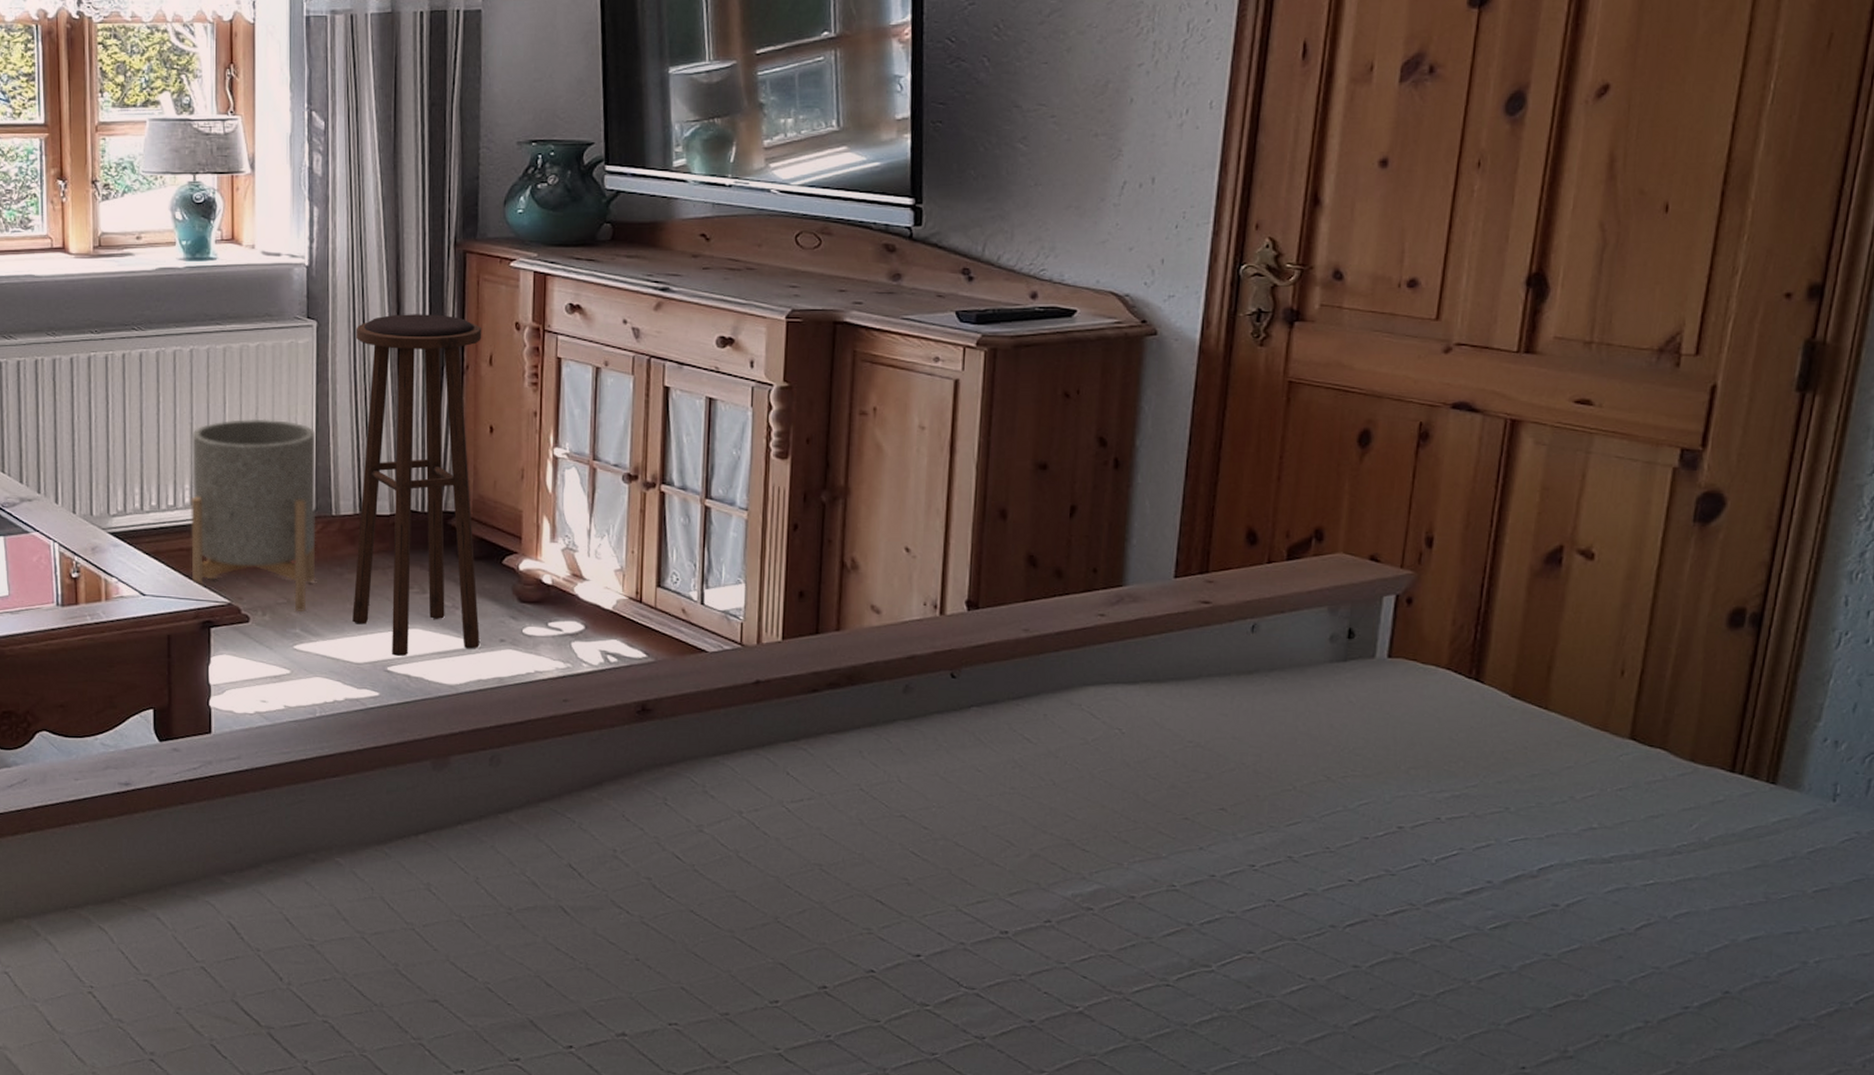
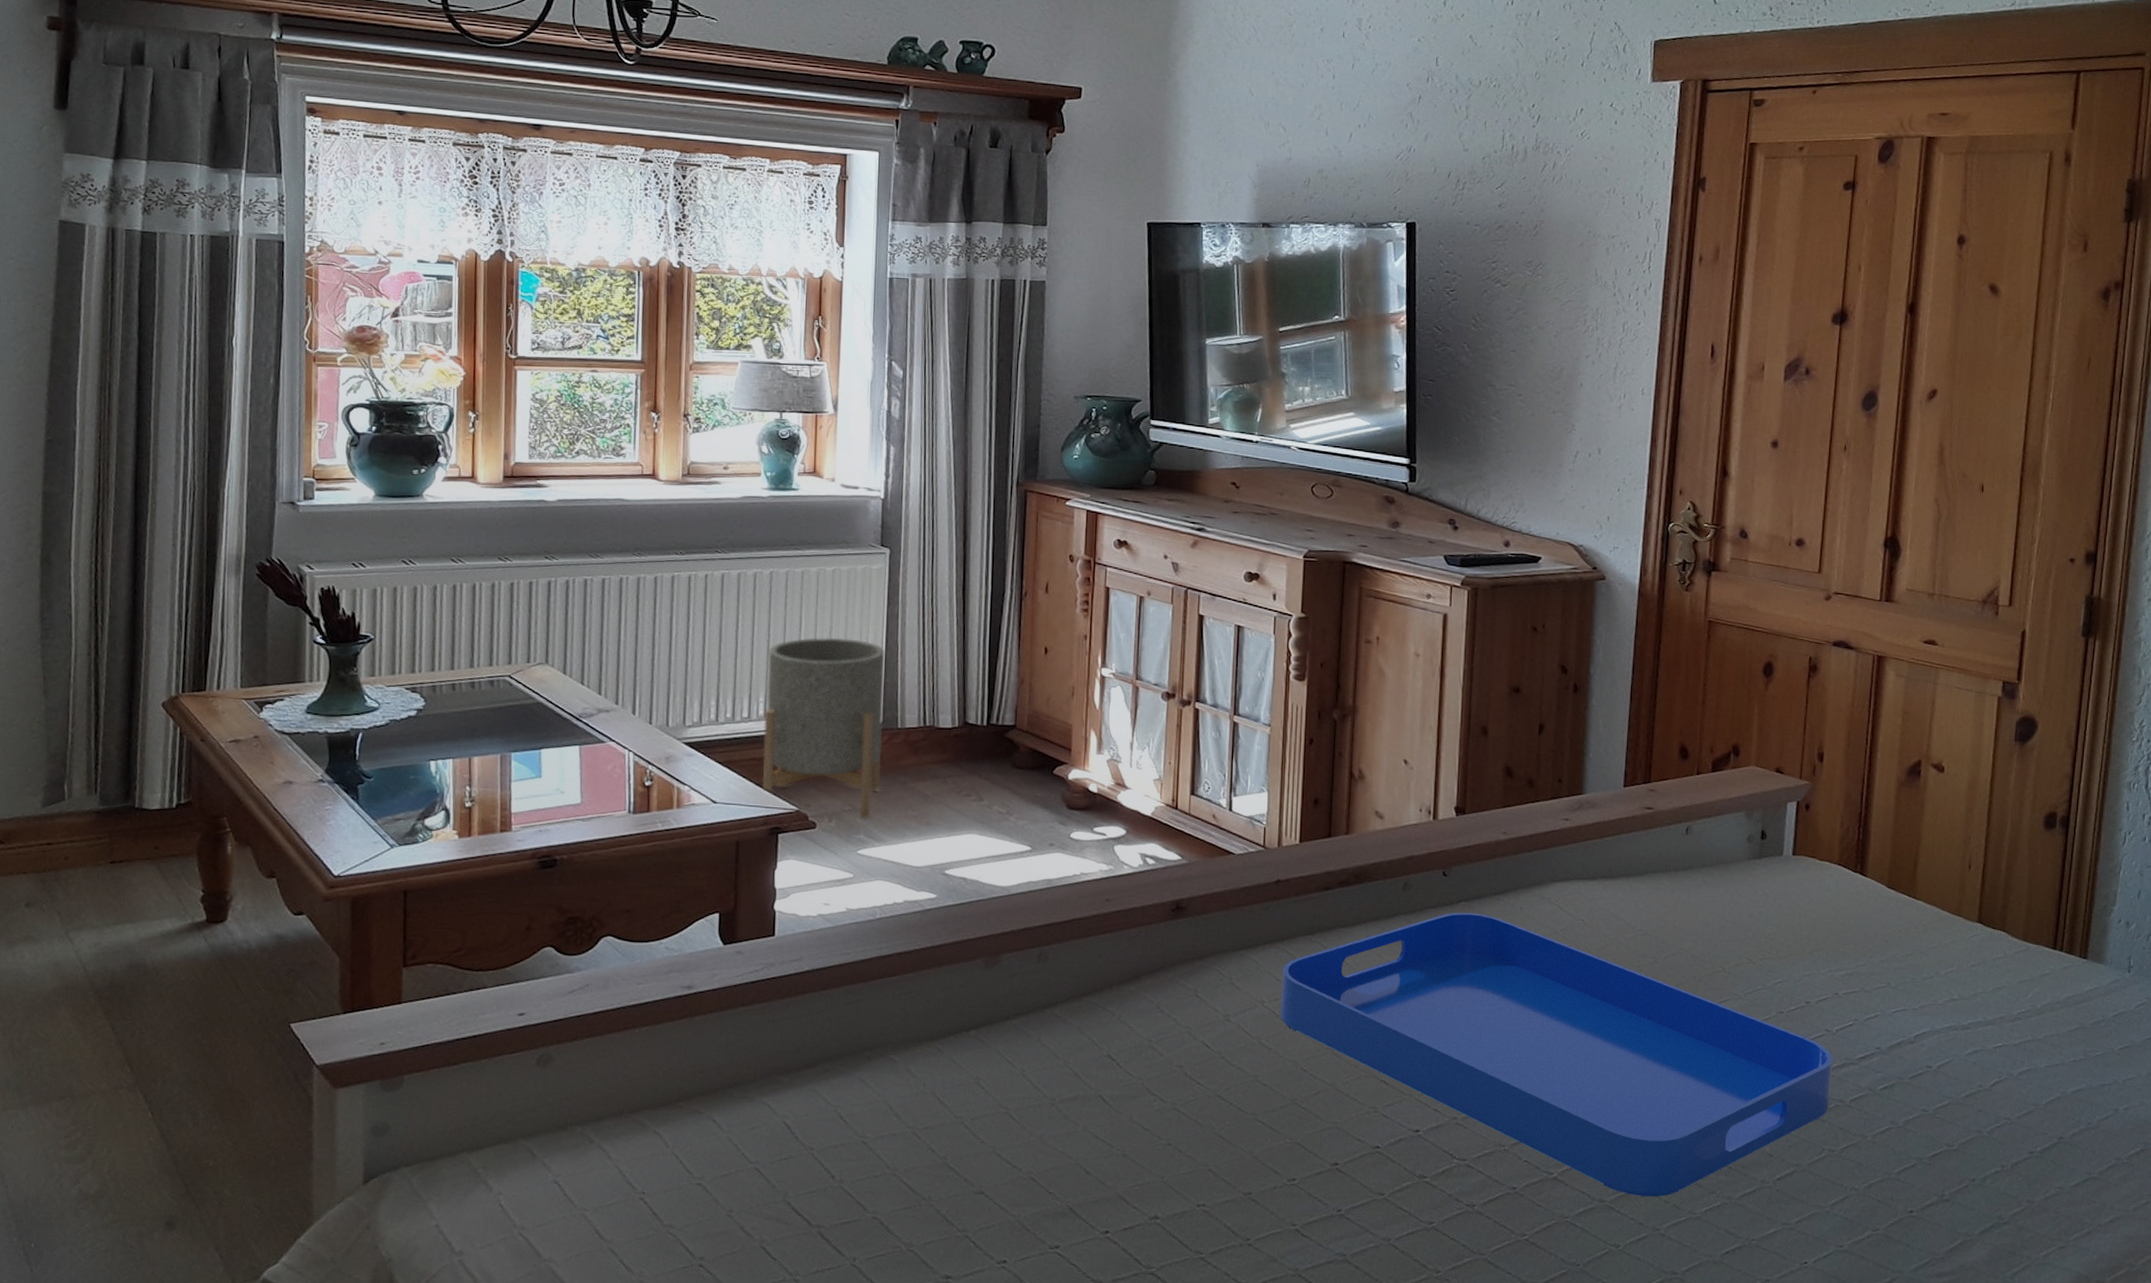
stool: present [352,314,482,656] -> none [914,544,1040,860]
serving tray: none [761,718,1430,1038] -> present [1280,912,1833,1196]

